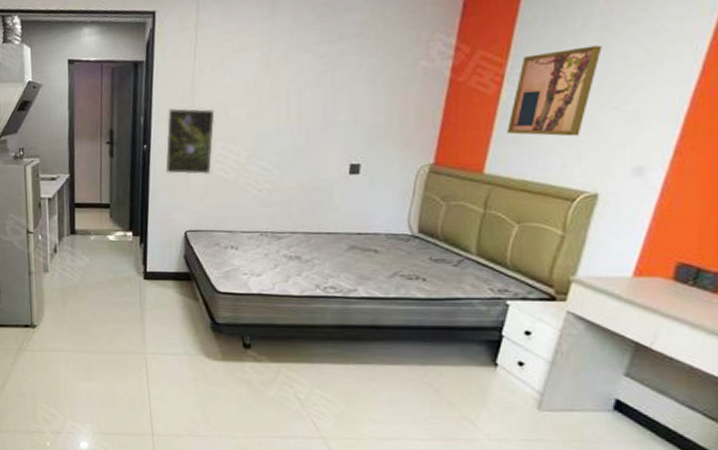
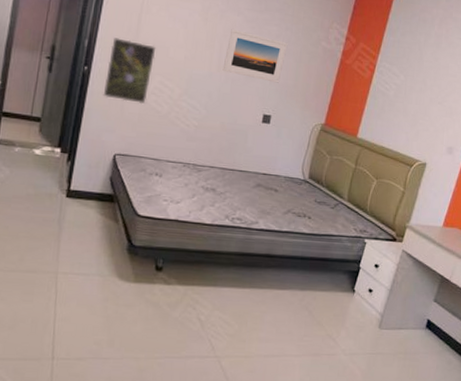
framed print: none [293,70,373,124] -> present [222,29,288,83]
wall art: present [507,45,602,137] -> none [375,54,435,119]

